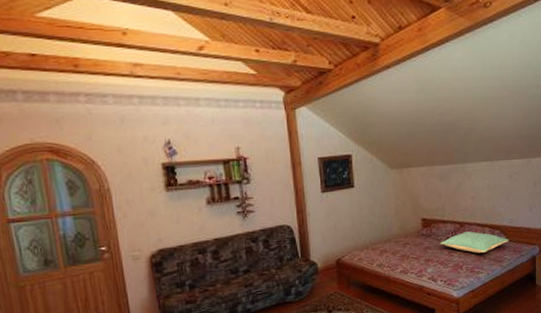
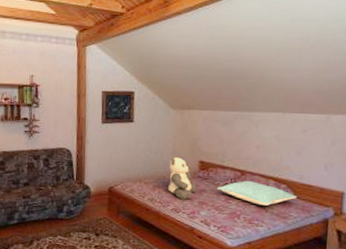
teddy bear: none [394,217,422,260] -> present [167,156,197,200]

